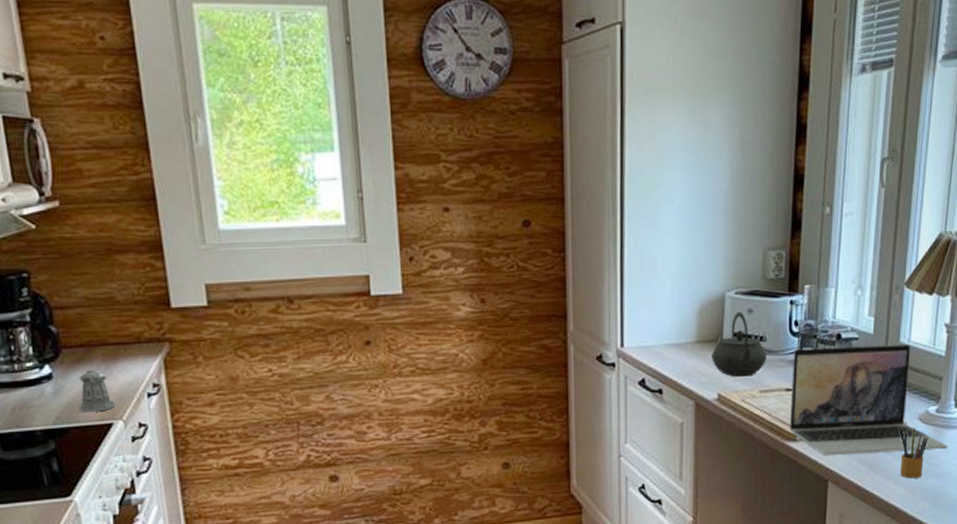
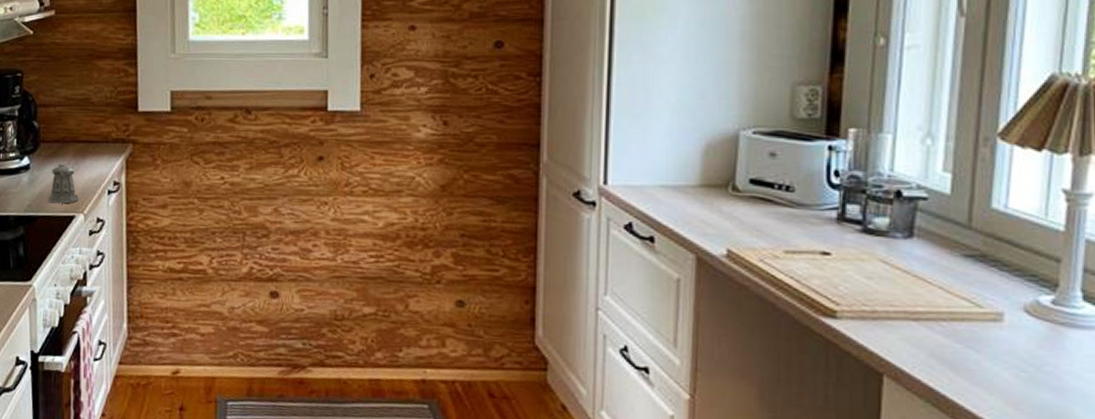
kettle: present [712,311,767,377] -> none [720,154,795,232]
laptop: present [789,344,948,455] -> none [826,204,1073,356]
pencil box: present [899,425,929,479] -> none [992,315,1041,389]

